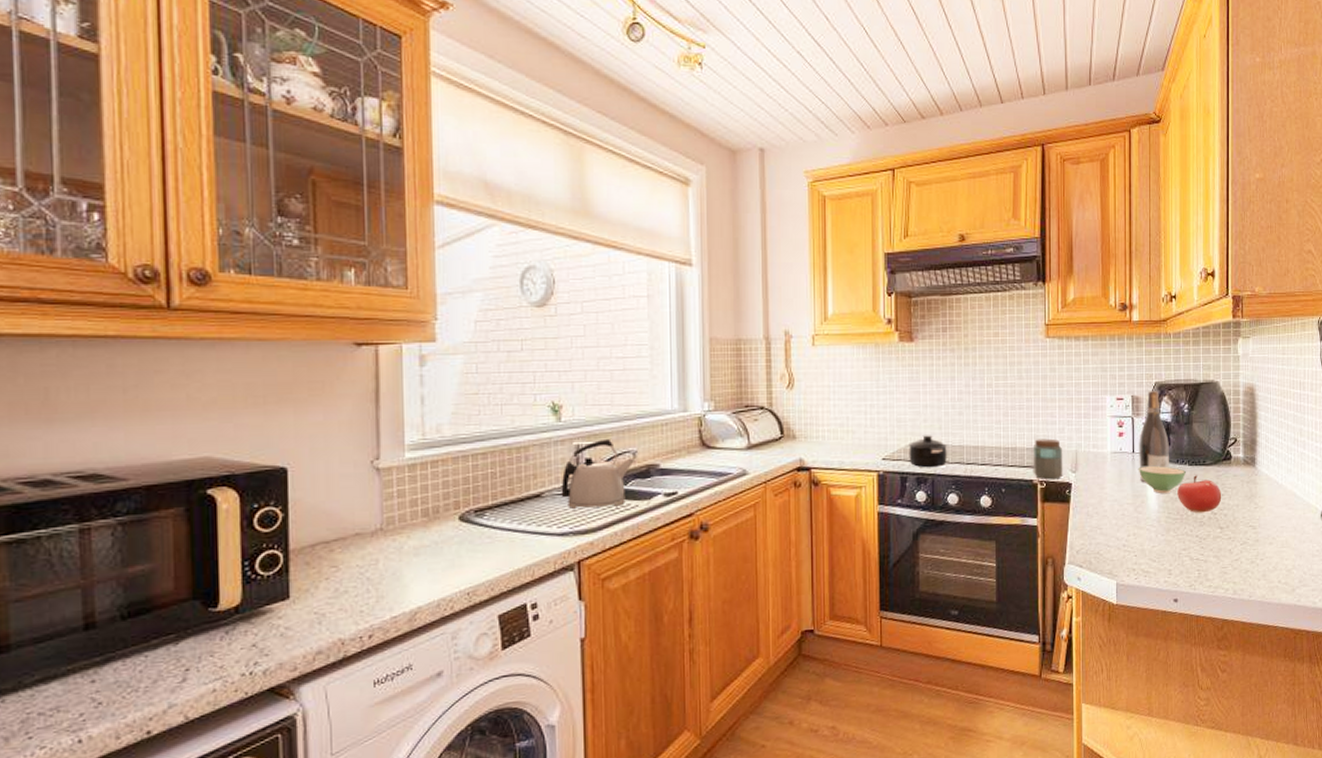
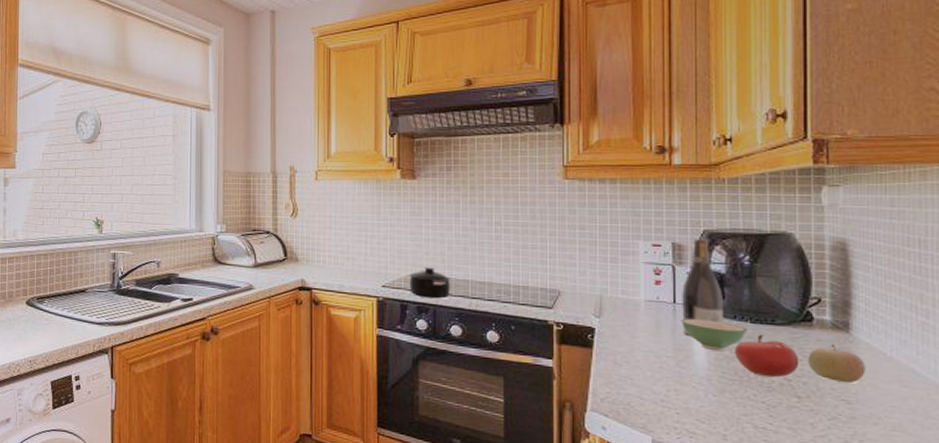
kettle: present [561,438,636,509] -> none [100,249,159,306]
peanut butter: present [1033,438,1063,480] -> none [547,280,585,323]
fruit: none [1228,478,1265,511] -> present [808,344,866,384]

